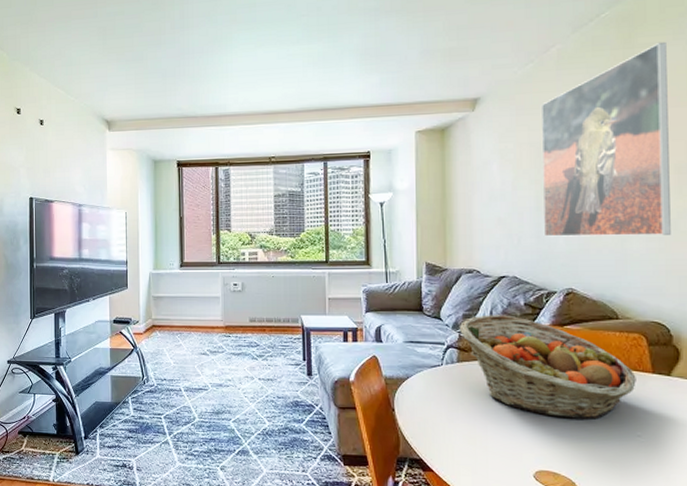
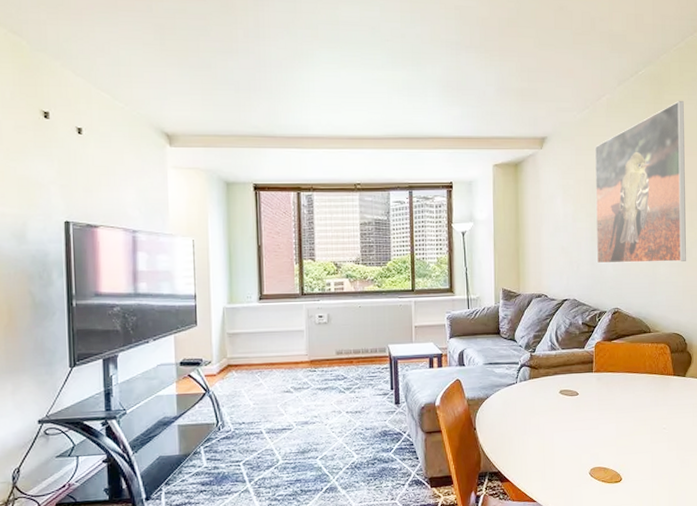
fruit basket: present [459,315,636,419] -> none [530,334,663,420]

